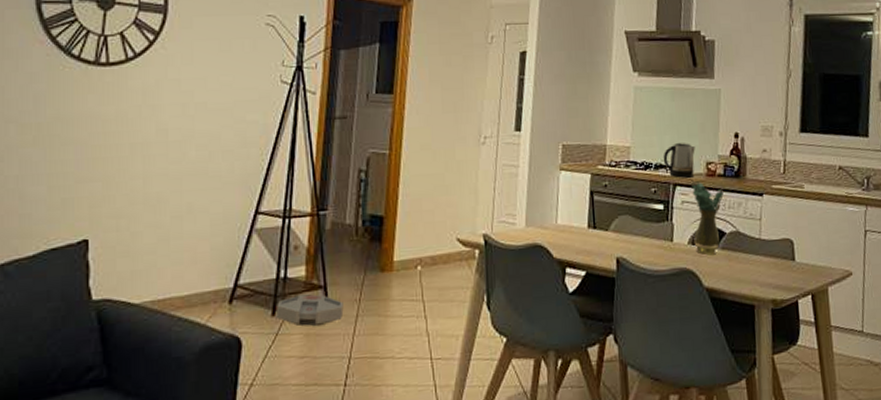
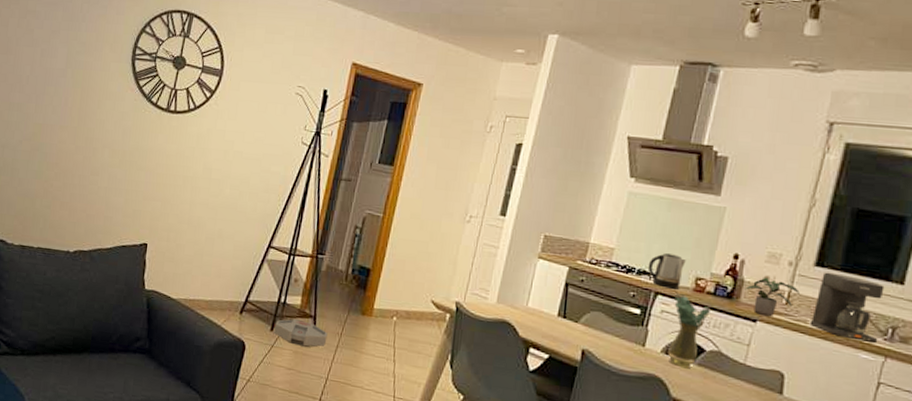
potted plant: none [748,150,793,189] -> present [745,277,800,317]
coffee maker: none [804,136,859,196] -> present [809,272,885,344]

